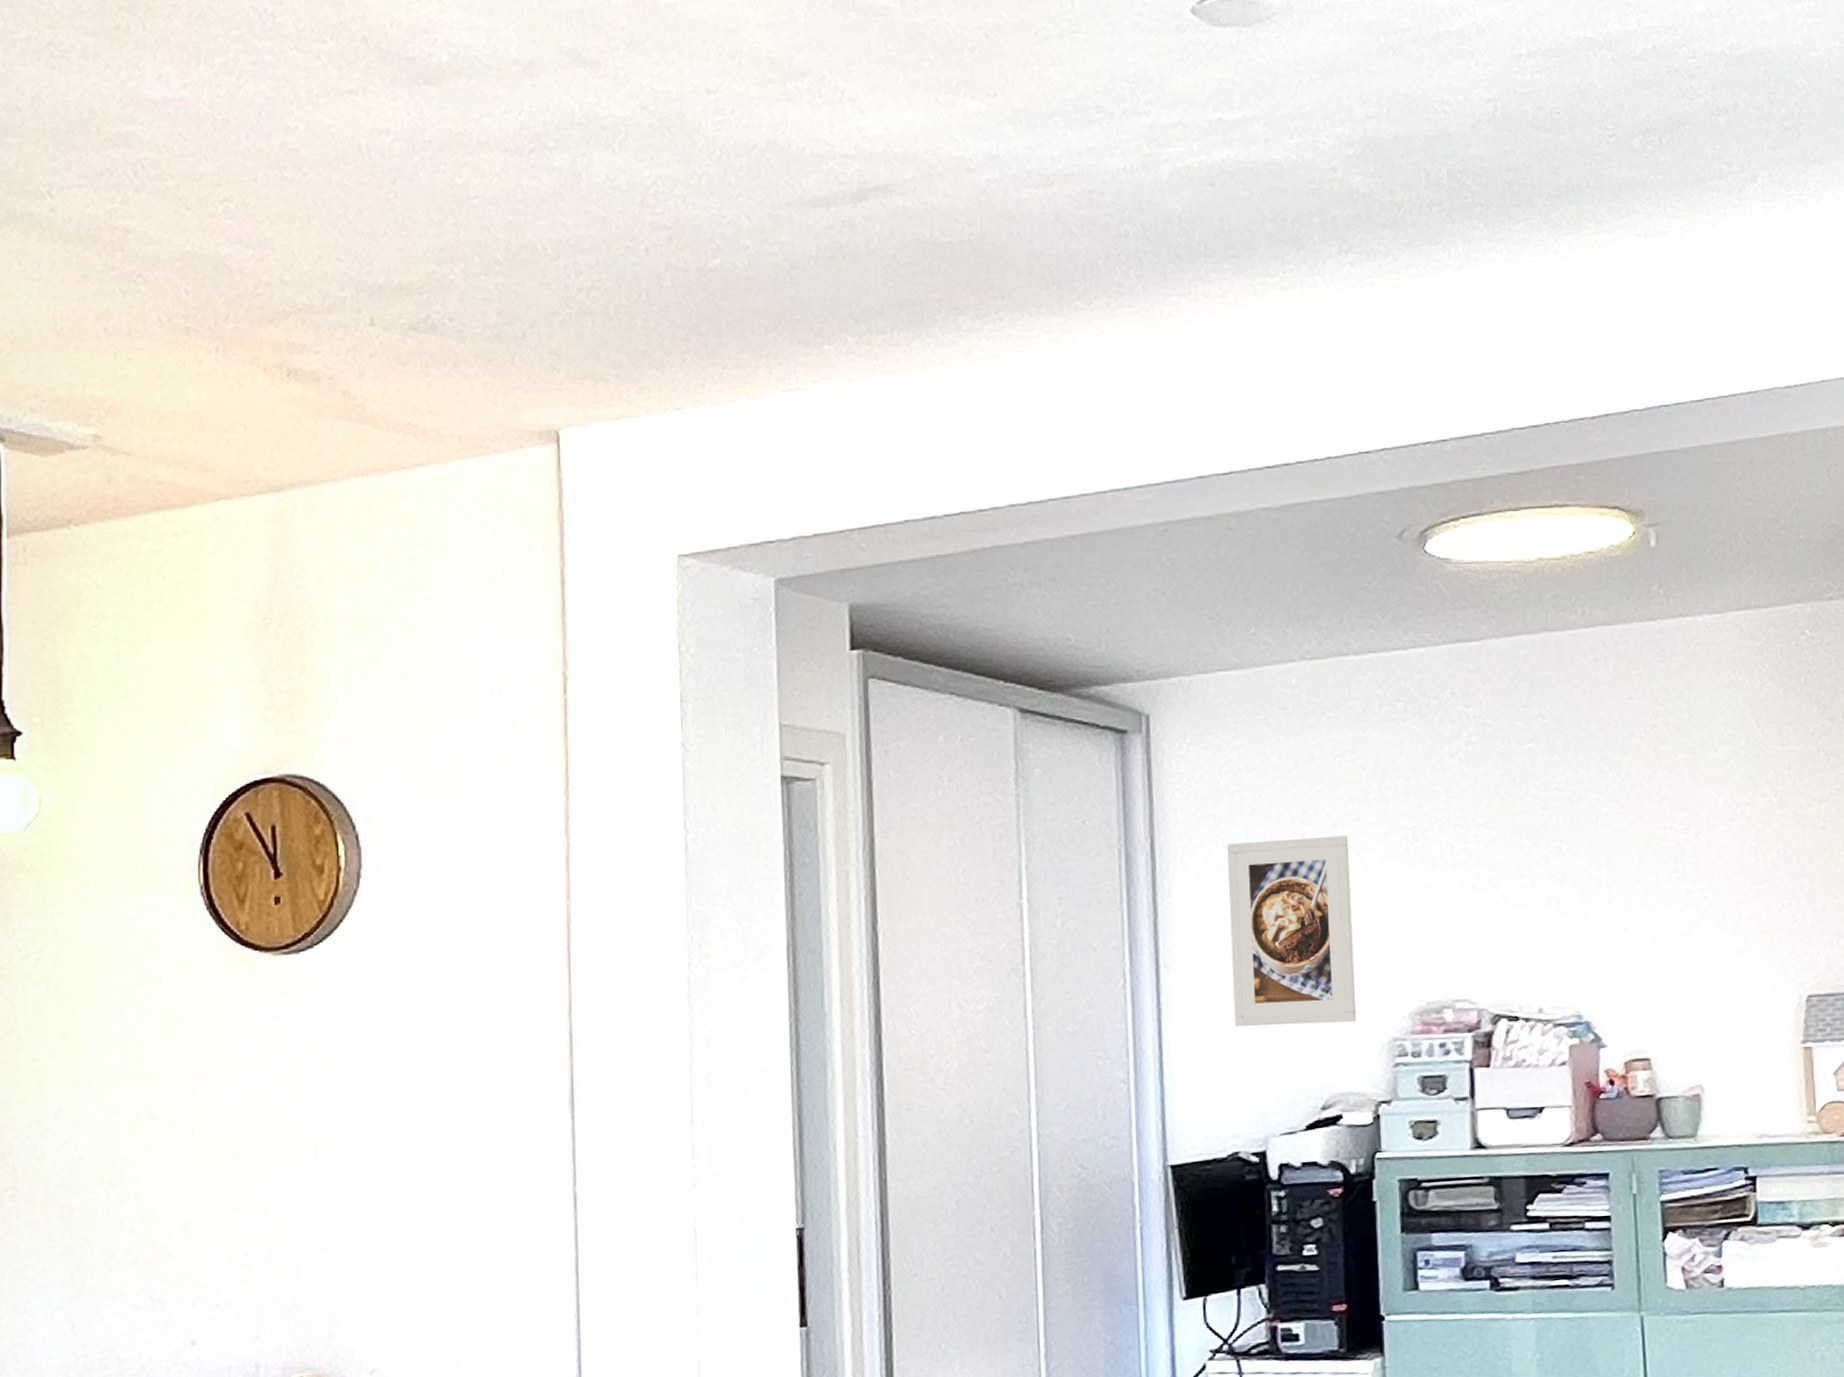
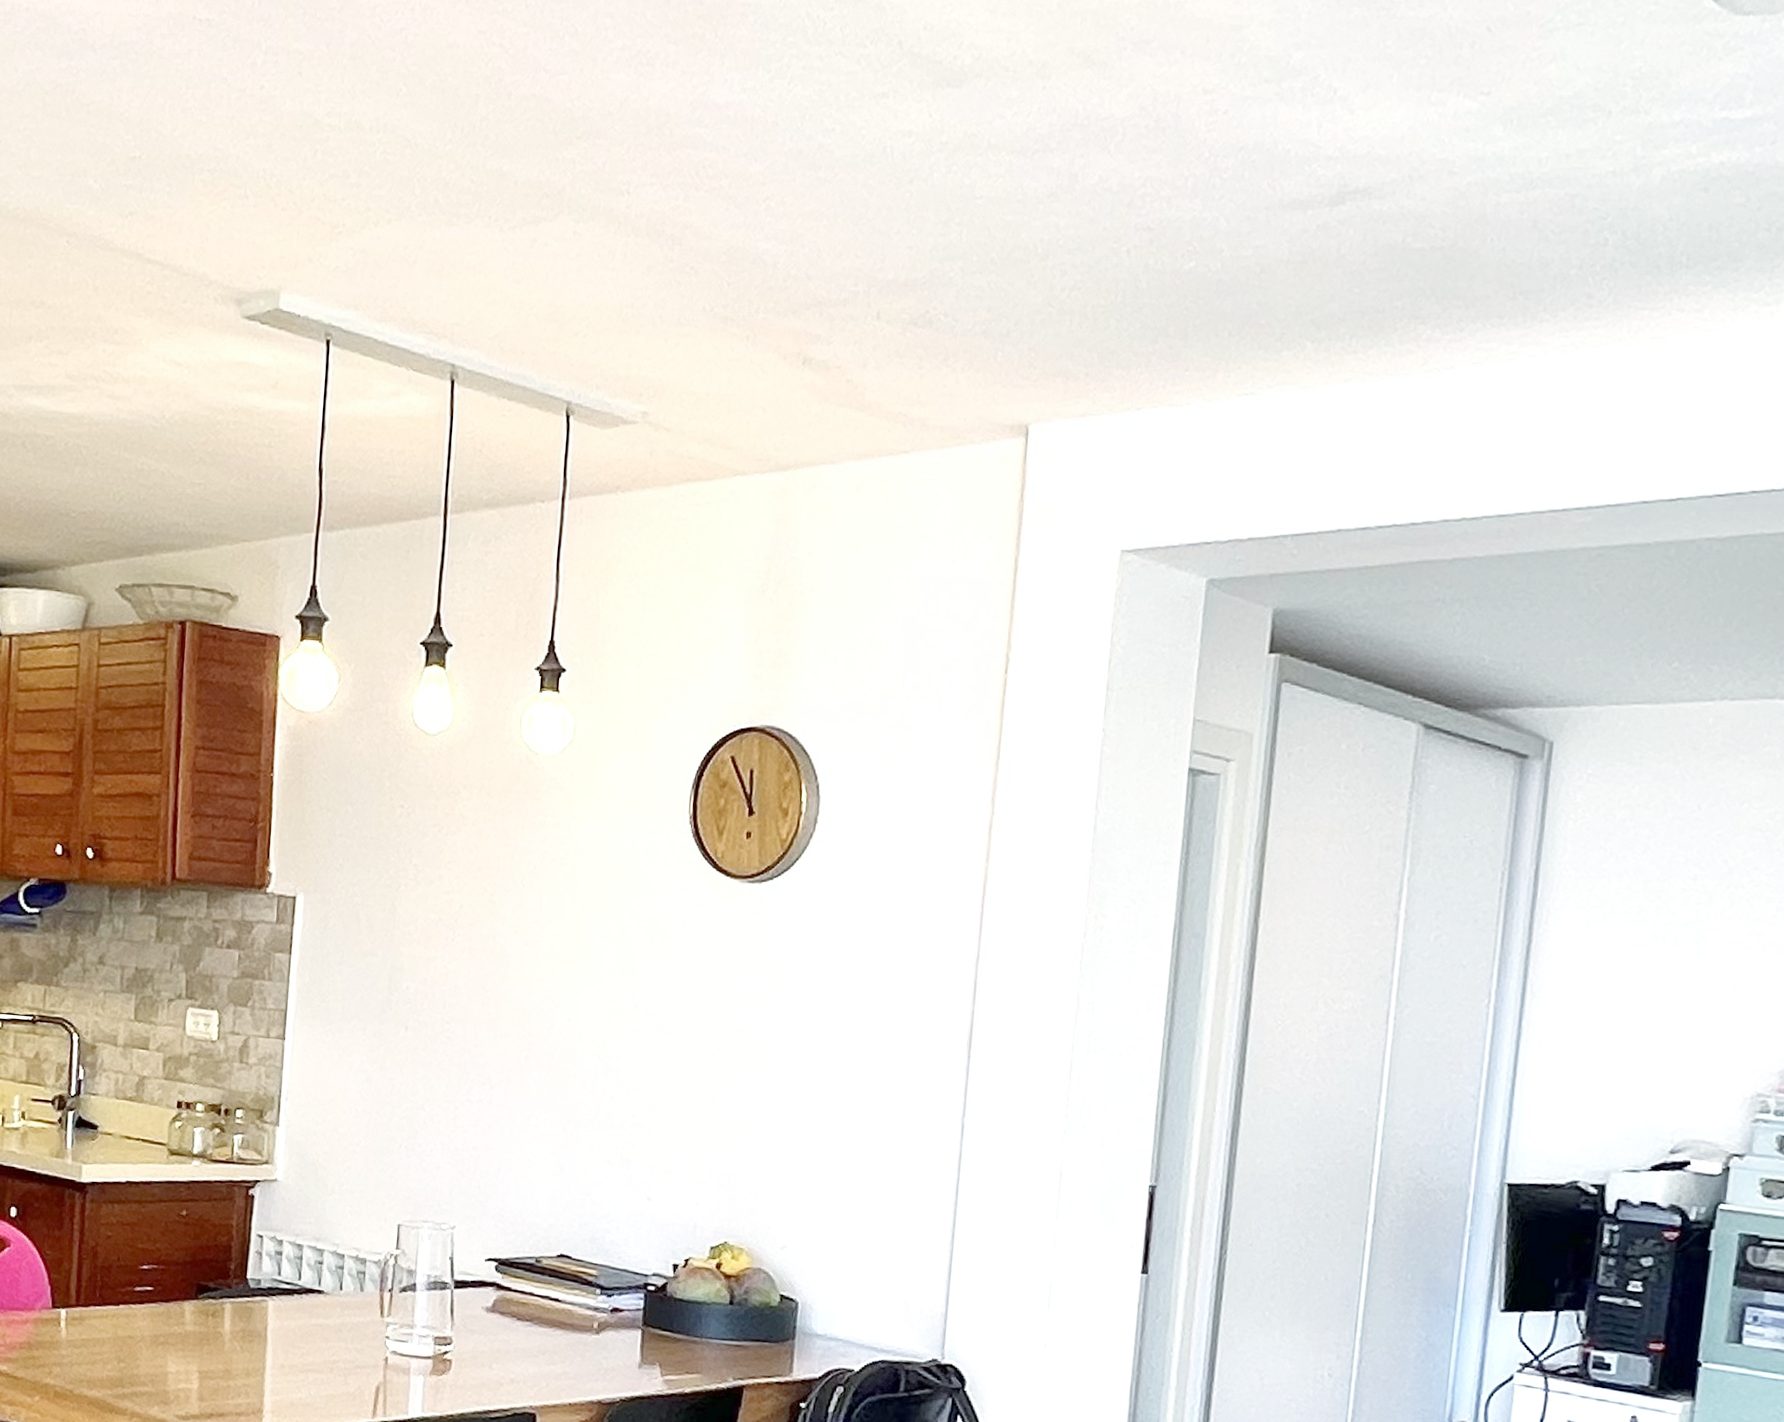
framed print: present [1226,835,1357,1027] -> none [1594,878,1743,1071]

